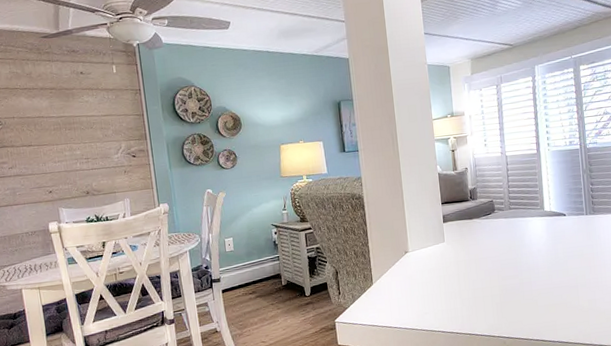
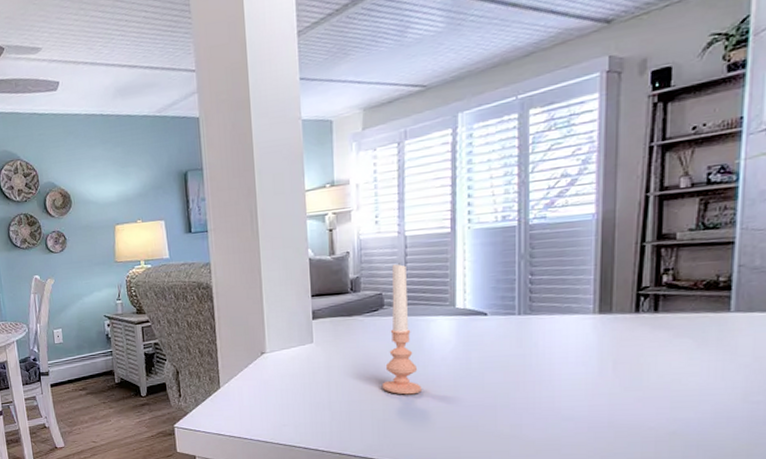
candle: none [497,177,526,281] -> present [381,263,422,395]

